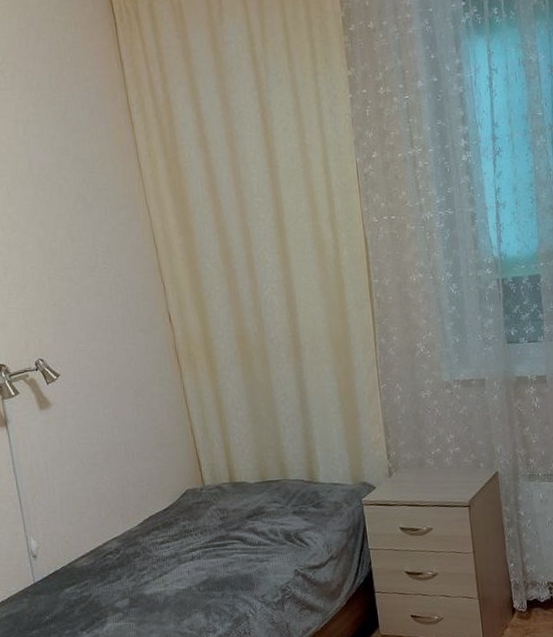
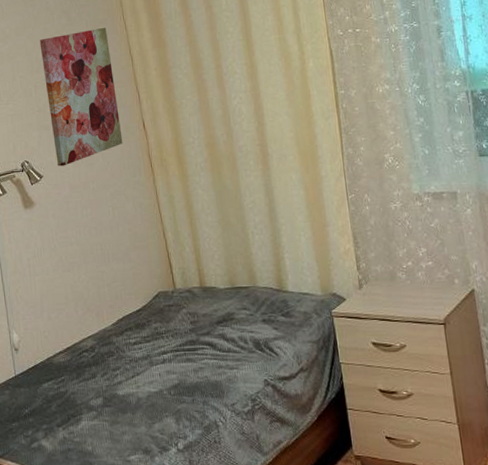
wall art: none [52,214,147,364] -> present [39,28,123,167]

